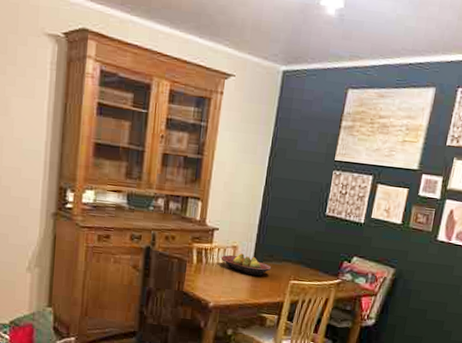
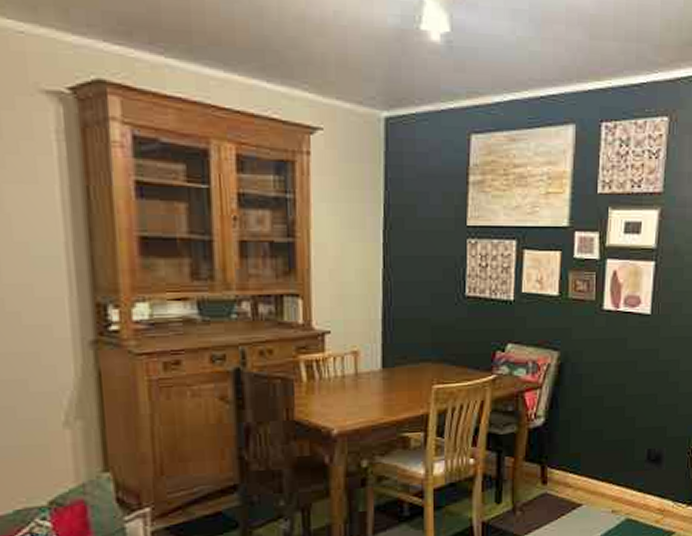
fruit bowl: present [221,253,272,277] -> none [338,359,407,386]

